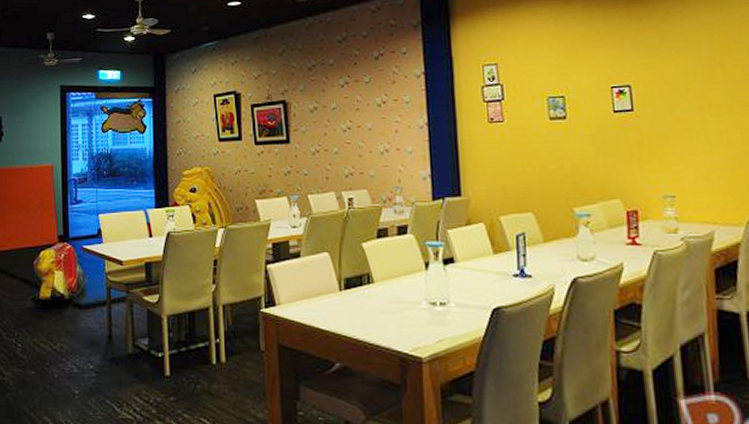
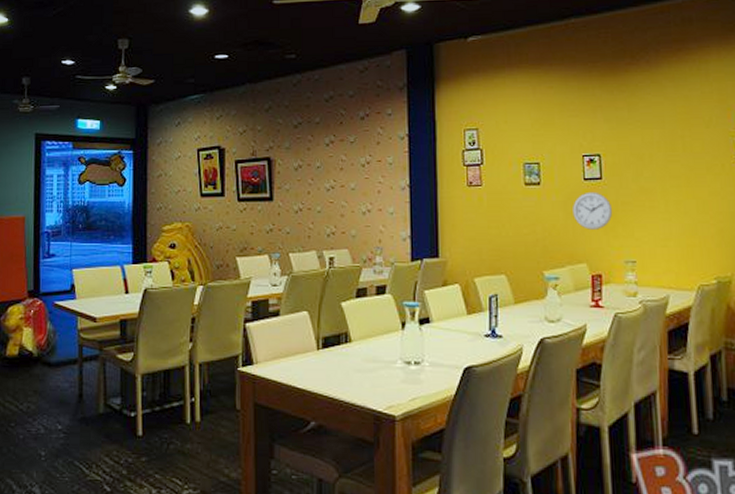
wall clock: none [602,124,647,164] -> present [573,191,613,230]

